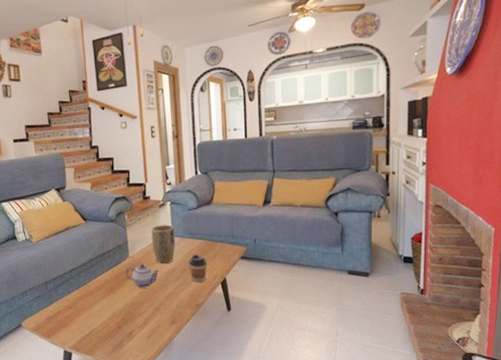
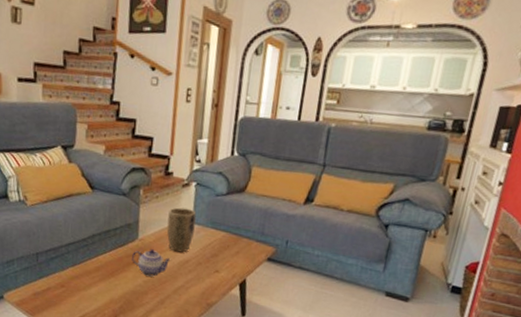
coffee cup: present [189,254,208,282] -> none [206,247,228,280]

